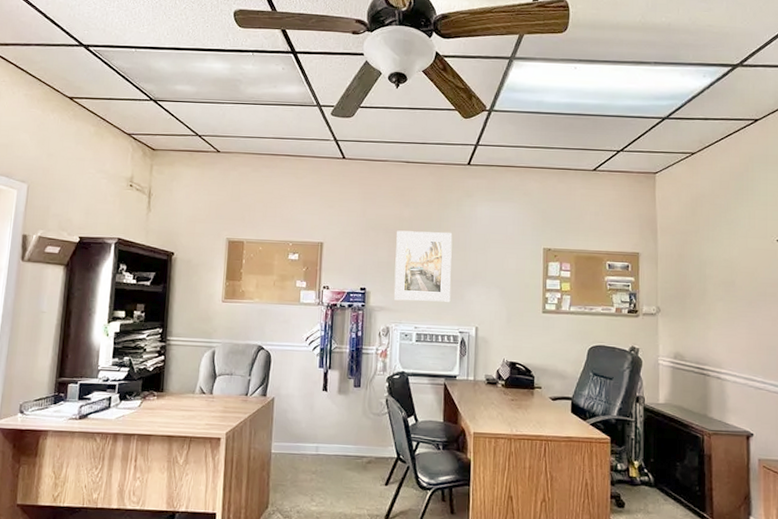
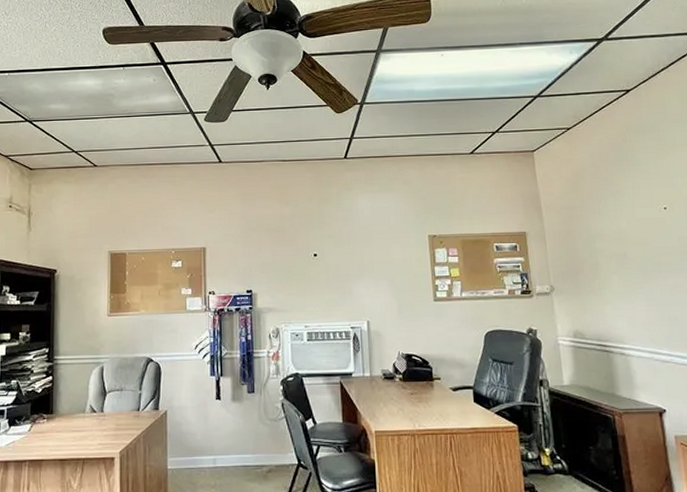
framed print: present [394,230,453,302] -> none [279,226,339,300]

